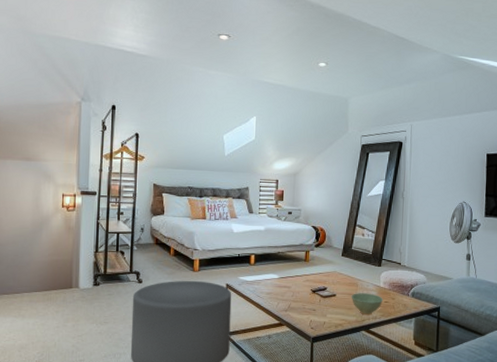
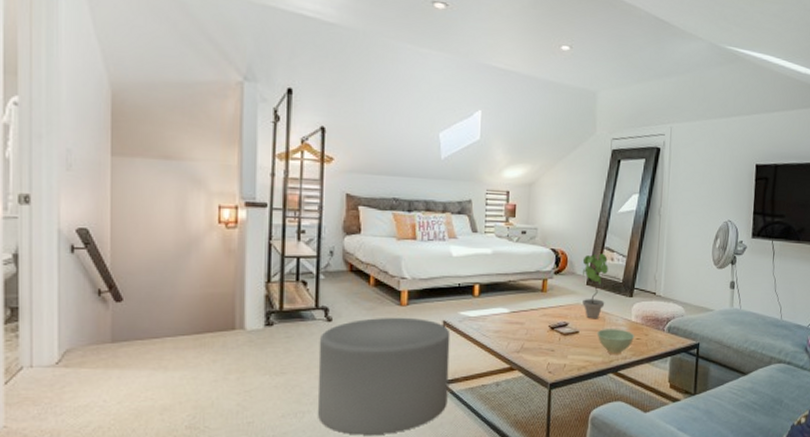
potted plant: none [338,230,360,285] -> present [582,253,609,319]

